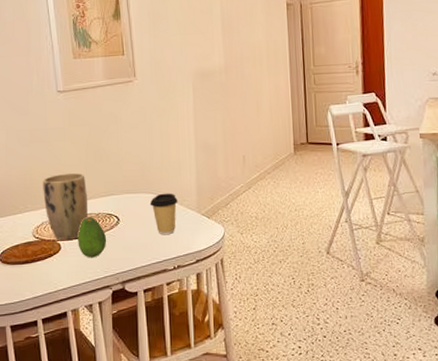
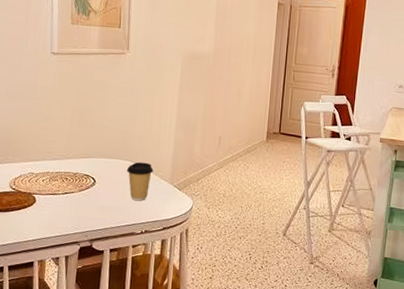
plant pot: present [43,172,88,240] -> none [25,131,68,195]
fruit: present [78,217,107,258] -> none [52,175,81,214]

